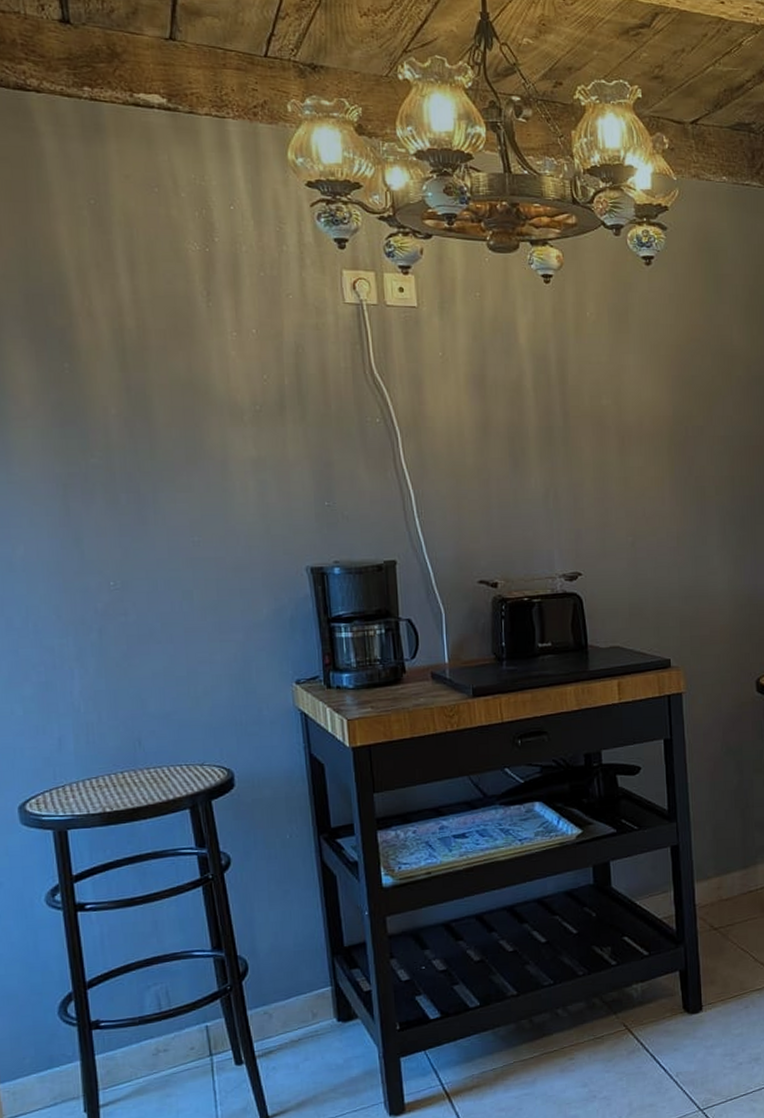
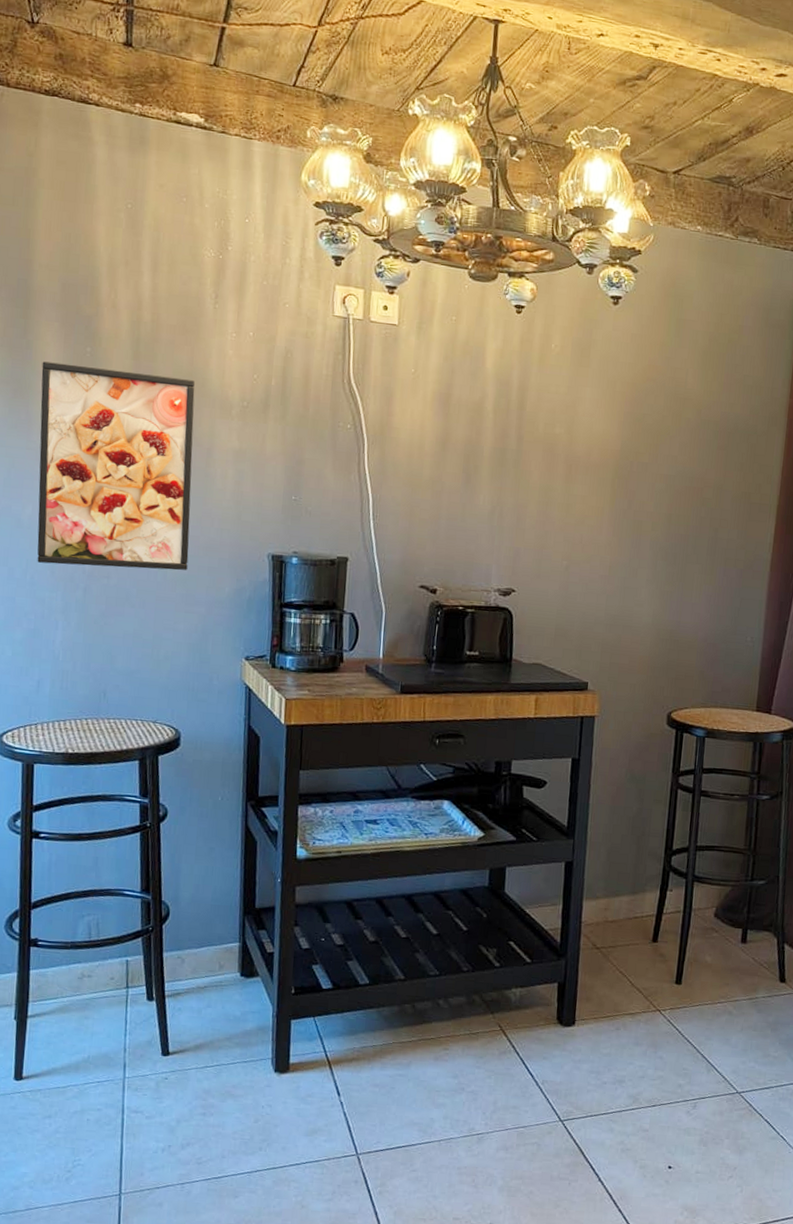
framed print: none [13,383,217,608] -> present [37,361,195,571]

